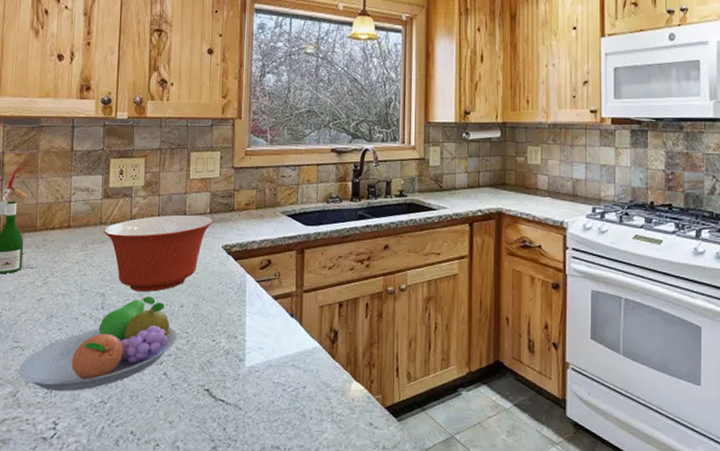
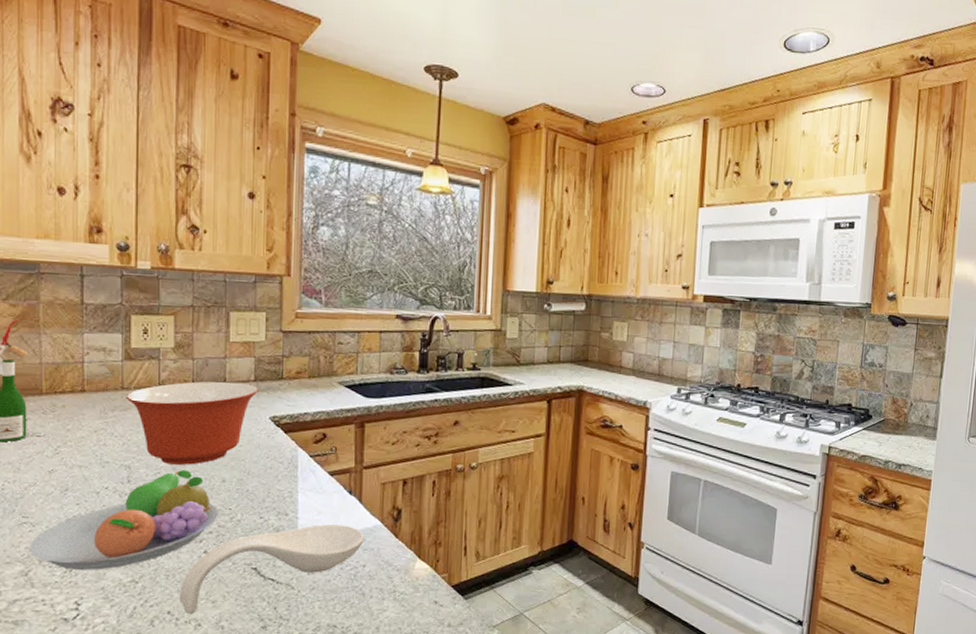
spoon rest: none [141,347,305,434] -> present [179,524,364,613]

